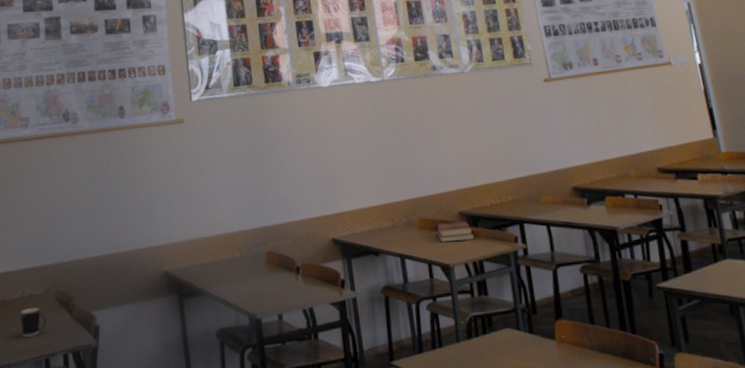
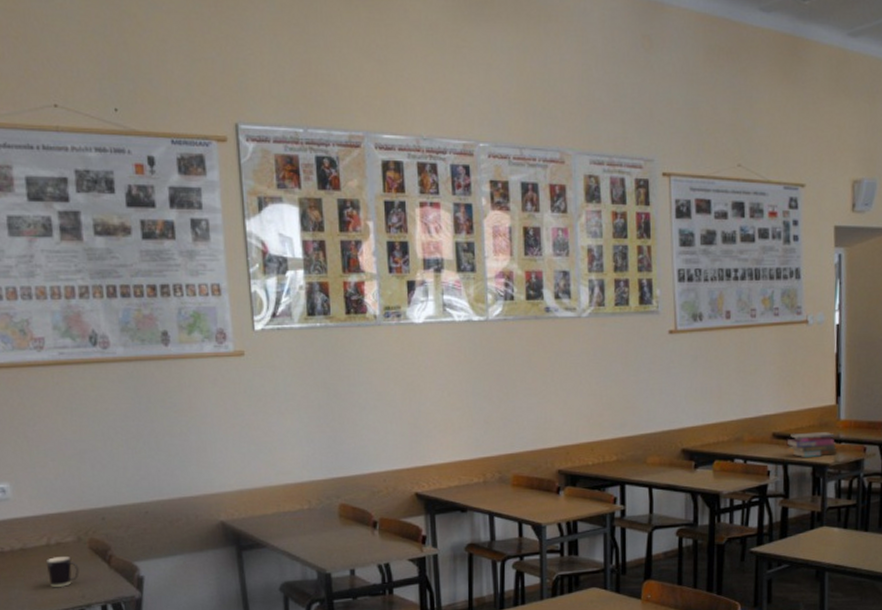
books: present [436,221,475,243] -> none [531,480,571,501]
books: none [673,164,726,191] -> present [788,432,838,458]

